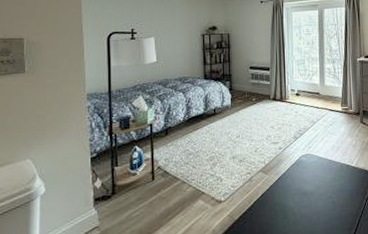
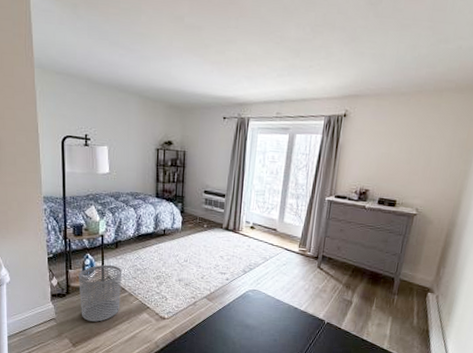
waste bin: none [126,154,173,222] -> present [79,264,121,322]

